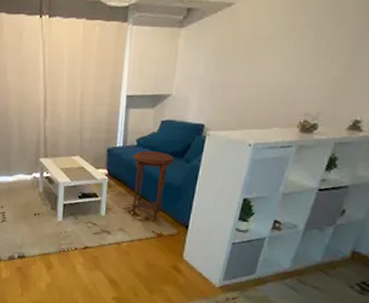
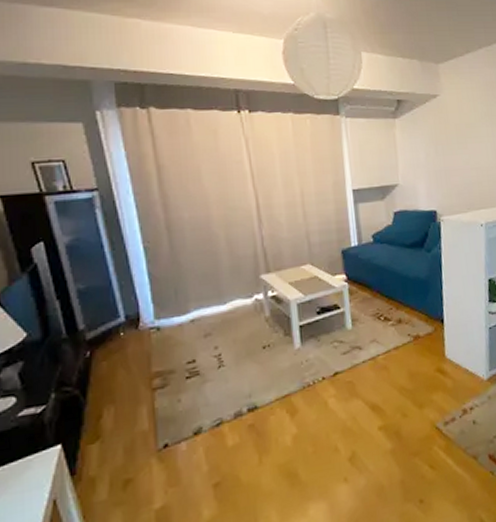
side table: present [131,151,176,222] -> none [371,245,416,324]

